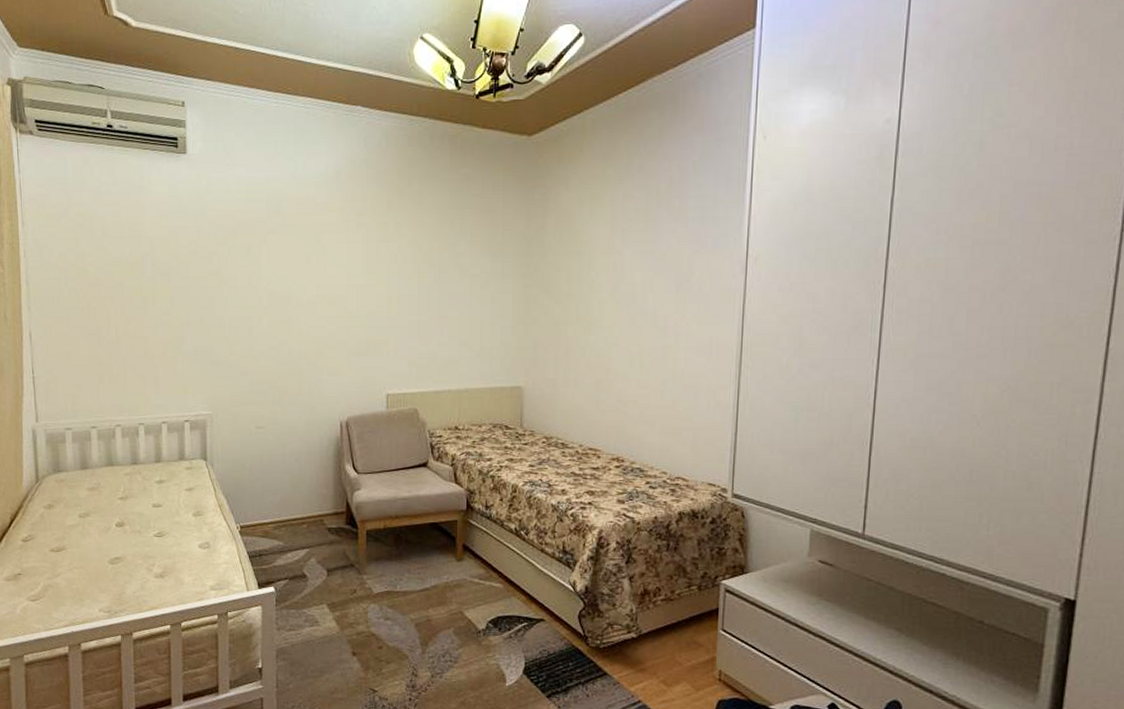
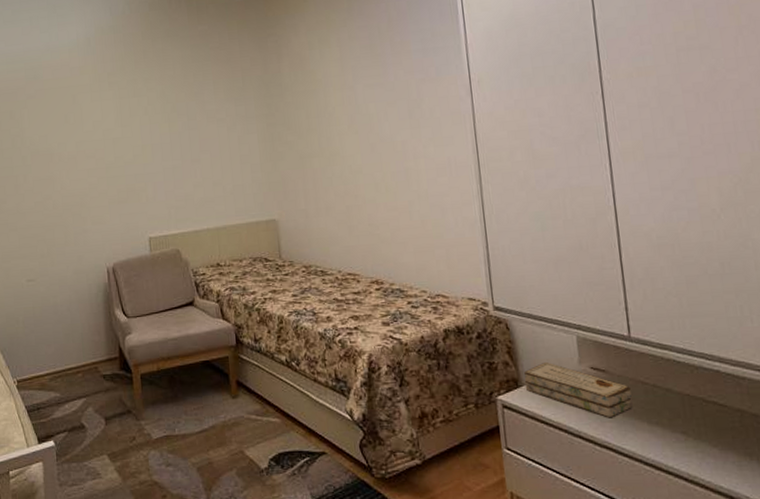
decorative box: none [750,551,854,610] -> present [523,361,633,418]

